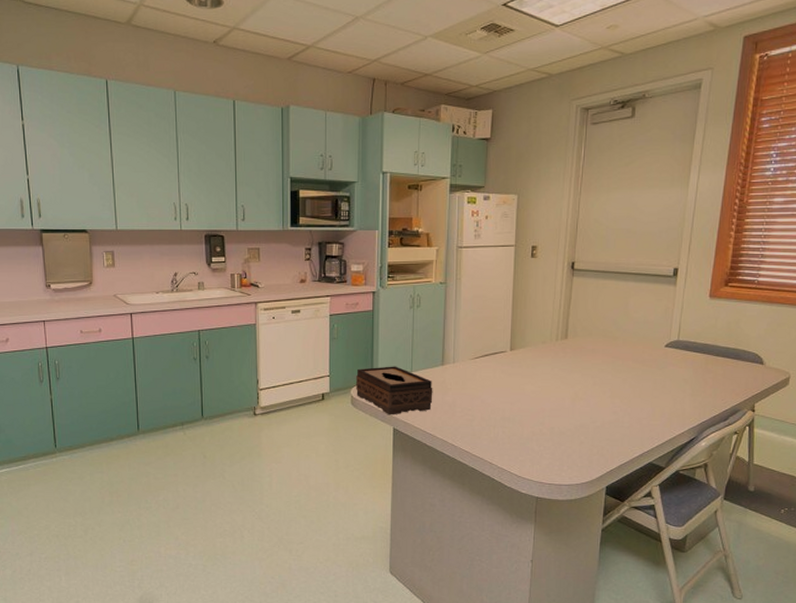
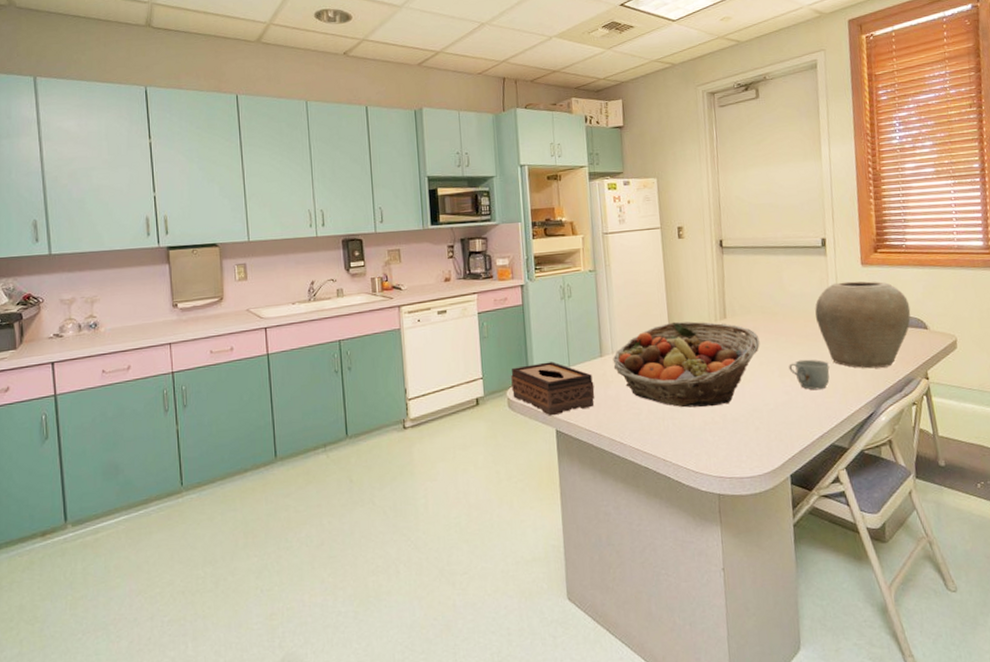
fruit basket: none [453,338,597,420] -> present [612,321,760,408]
mug: none [621,383,660,413] -> present [789,359,830,390]
vase: none [655,312,750,397] -> present [815,281,911,369]

